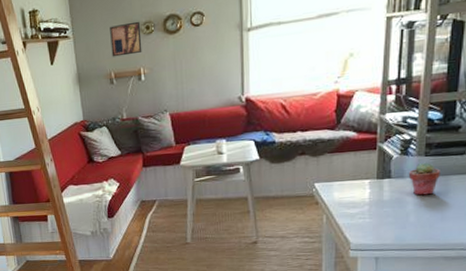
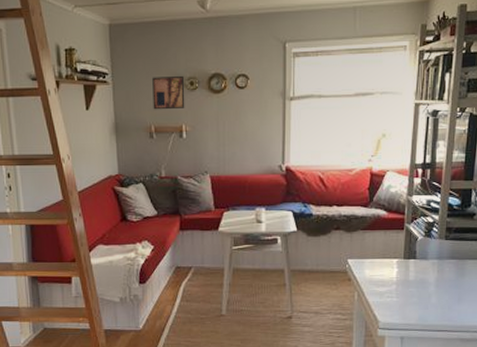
potted succulent: present [408,162,440,196] -> none [431,245,458,278]

